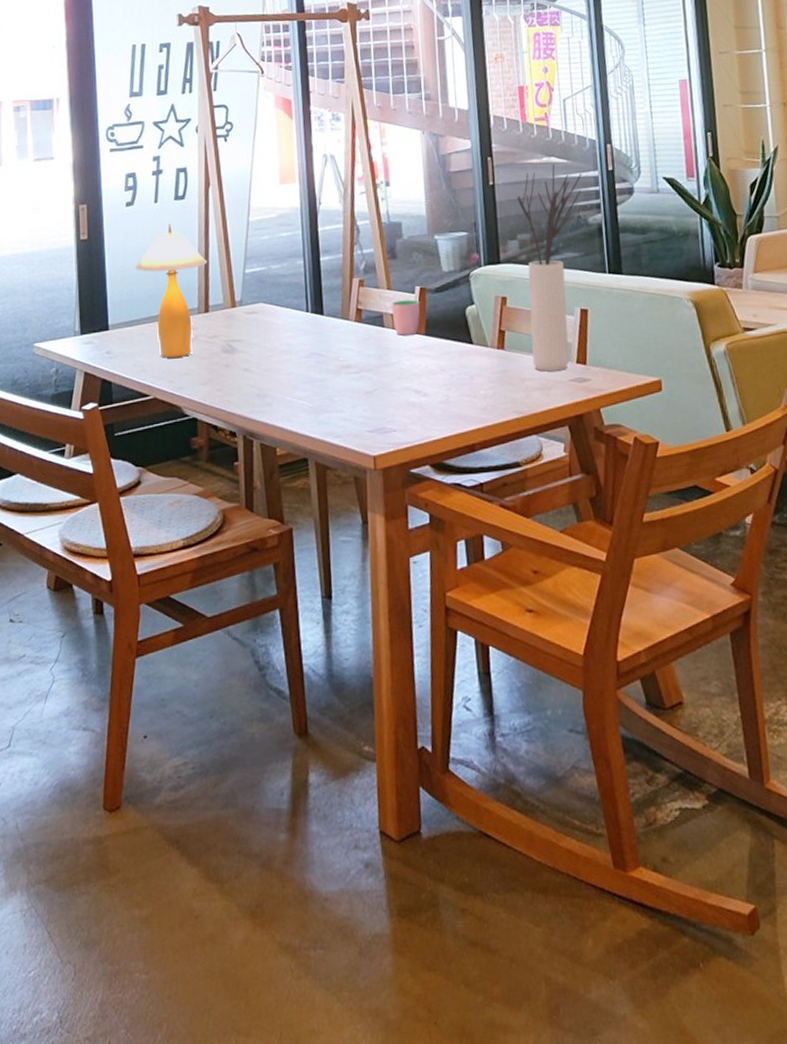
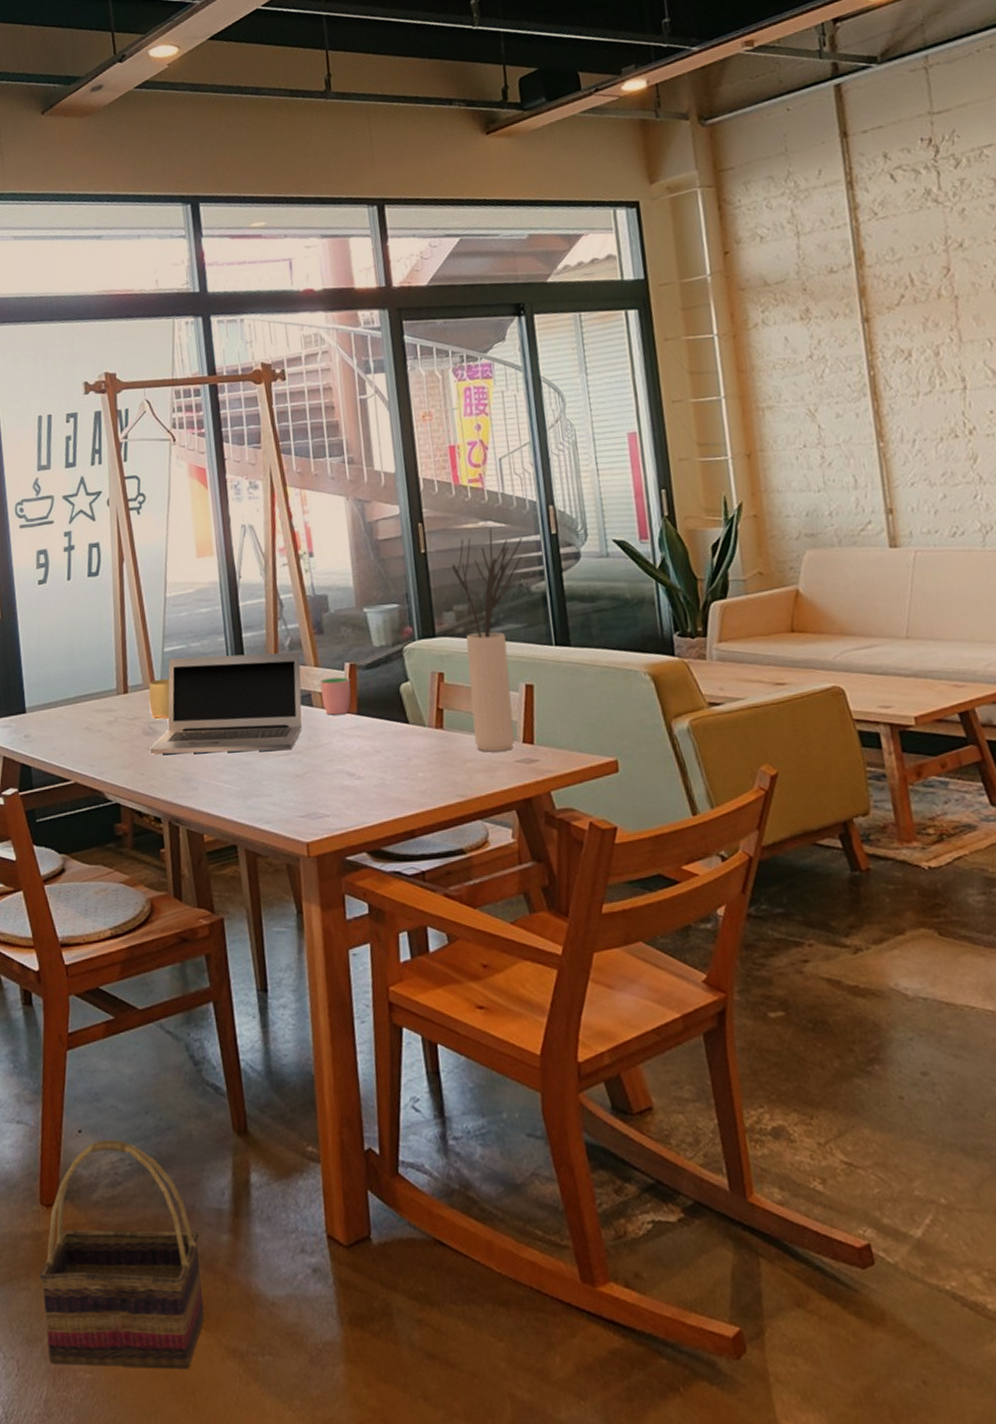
woven basket: none [99,743,260,967] -> present [39,1139,204,1370]
table lamp: present [135,224,208,358] -> none [50,602,125,742]
laptop: none [228,275,374,372] -> present [149,652,303,755]
mug: none [228,299,250,337] -> present [148,678,170,718]

